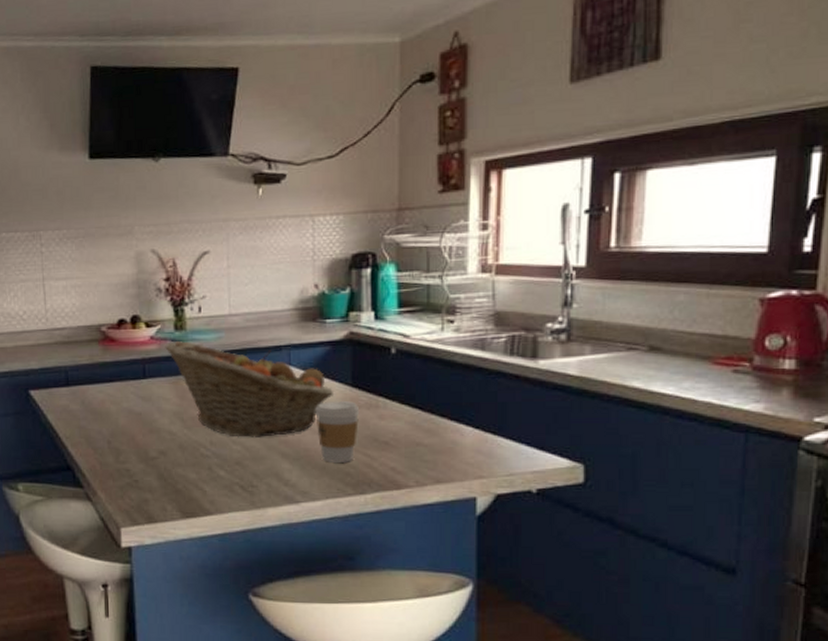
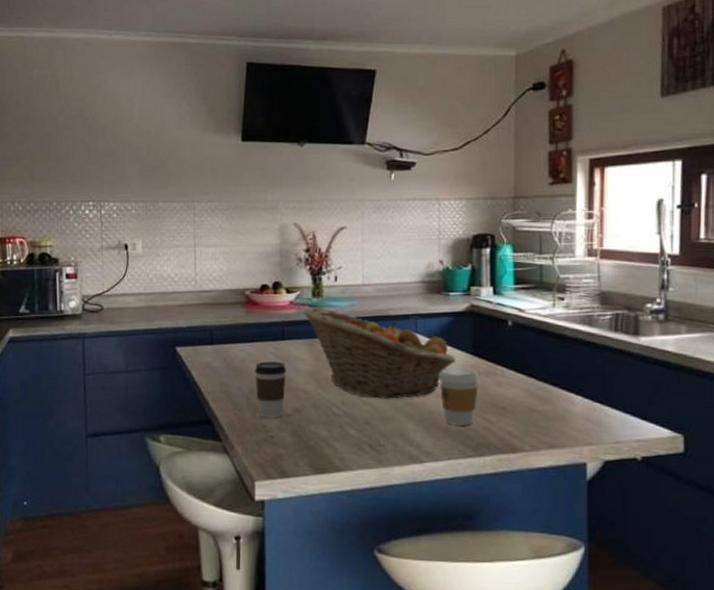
coffee cup: none [114,402,149,462] -> present [254,361,287,418]

